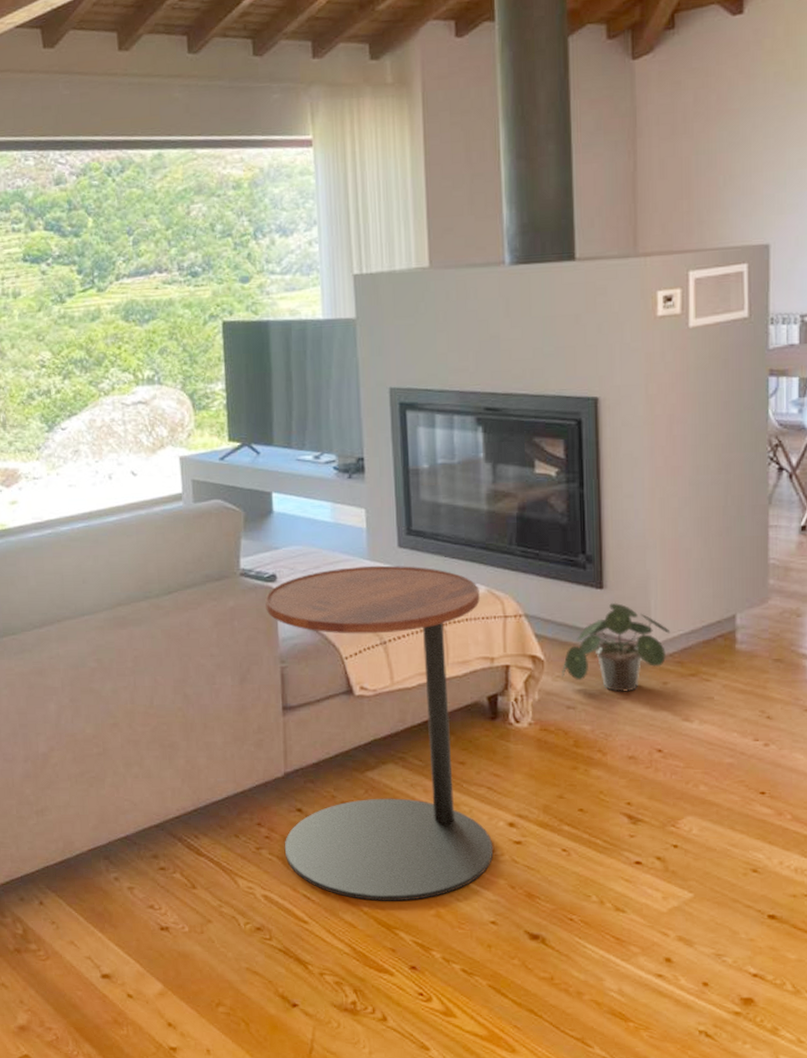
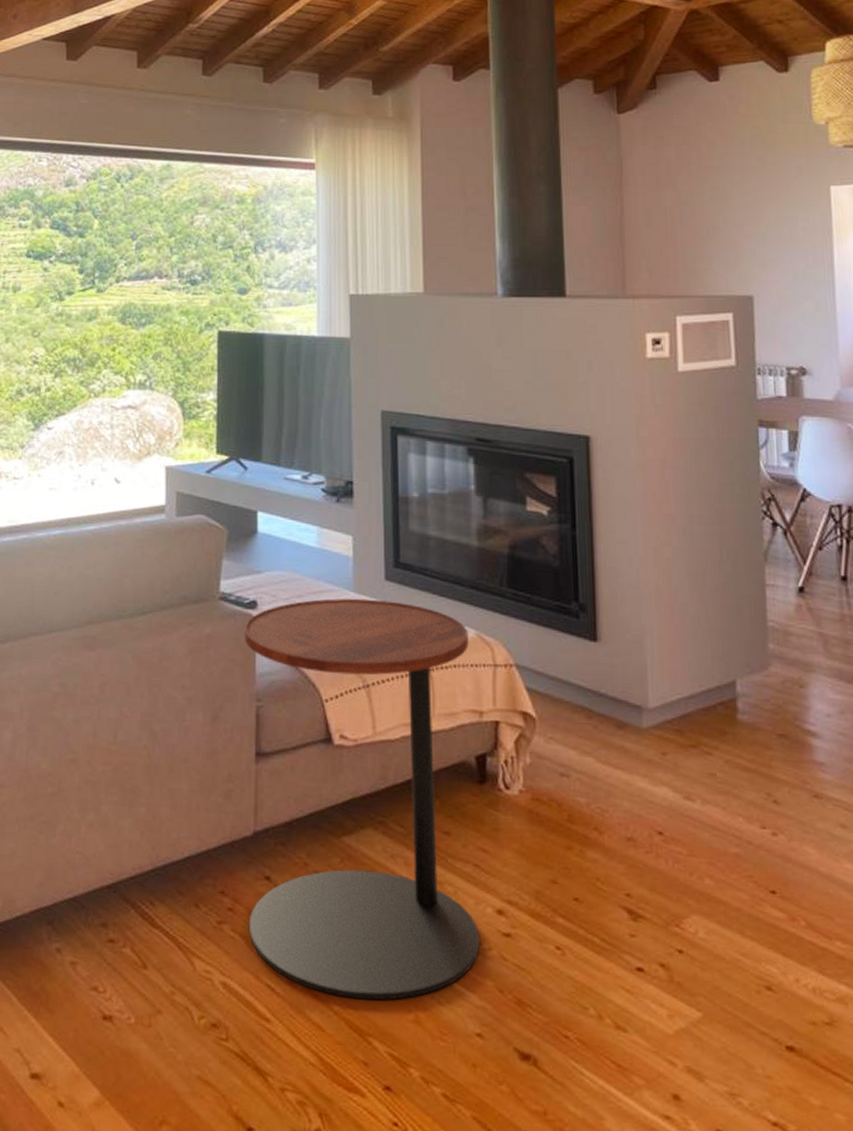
potted plant: present [562,602,671,692] -> none [555,657,669,761]

